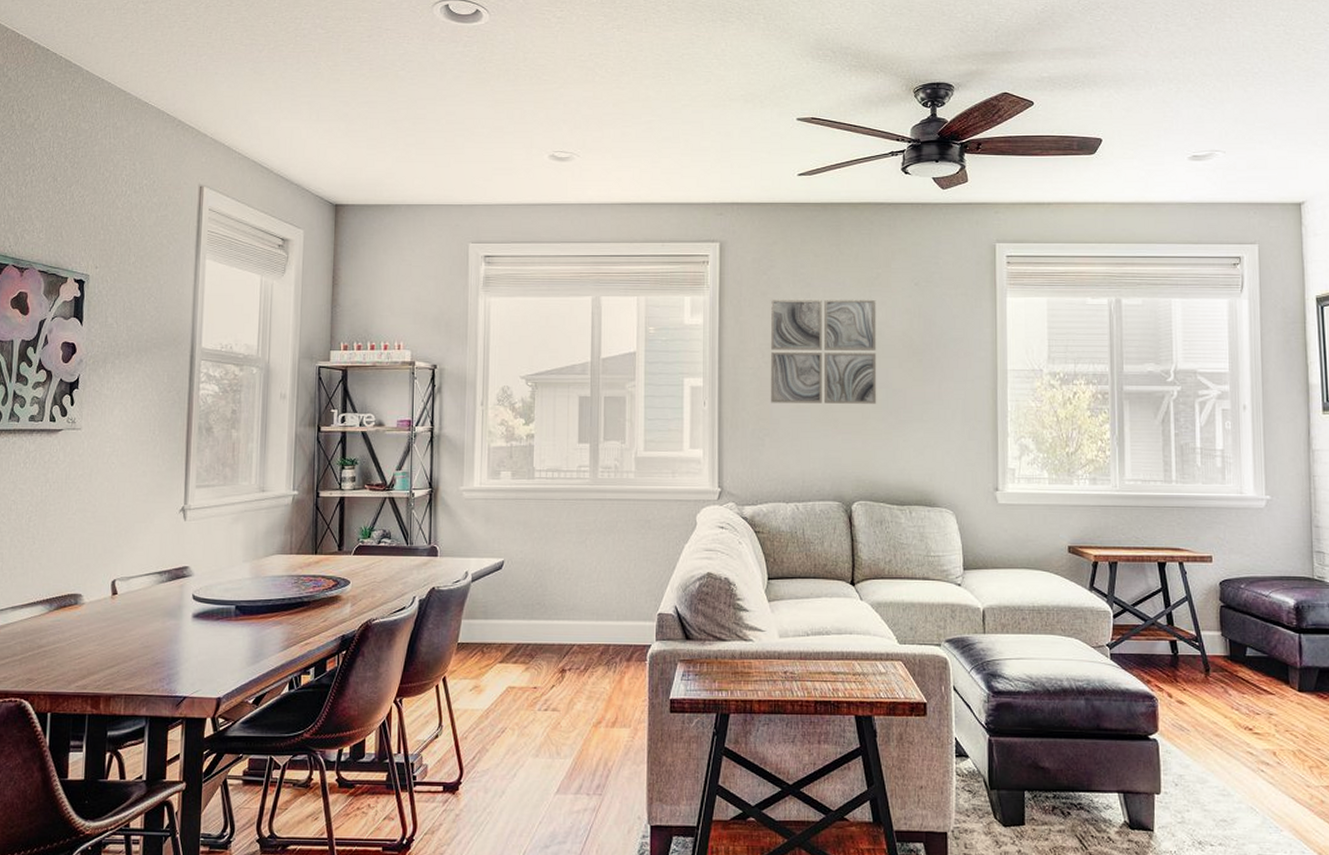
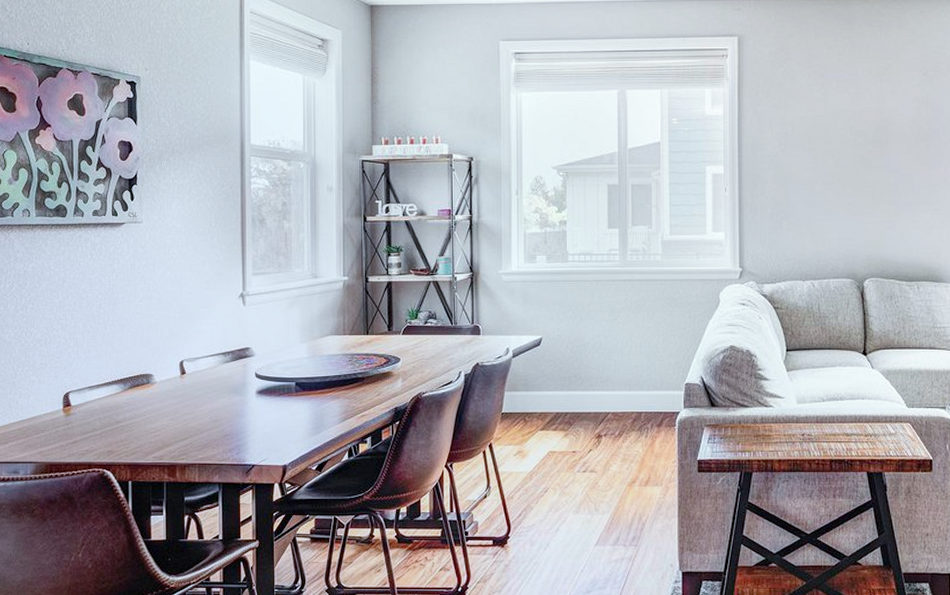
wall art: present [770,298,877,404] -> none [787,88,887,188]

